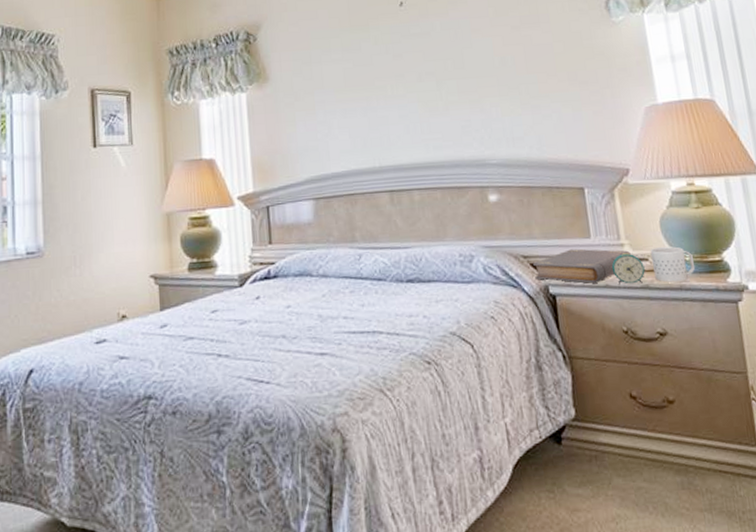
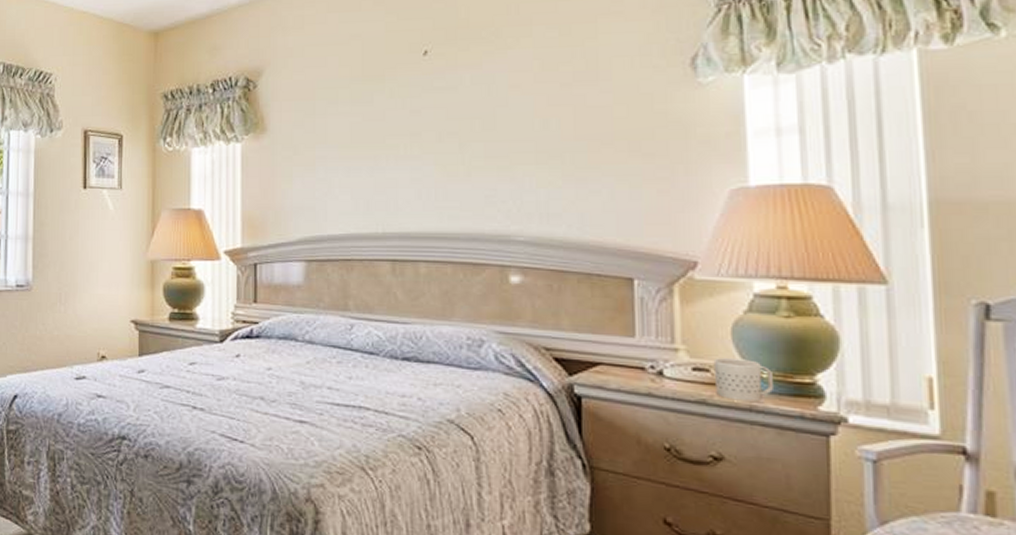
book: present [533,249,631,283] -> none [557,347,686,389]
alarm clock: present [611,252,645,285] -> none [658,358,703,398]

